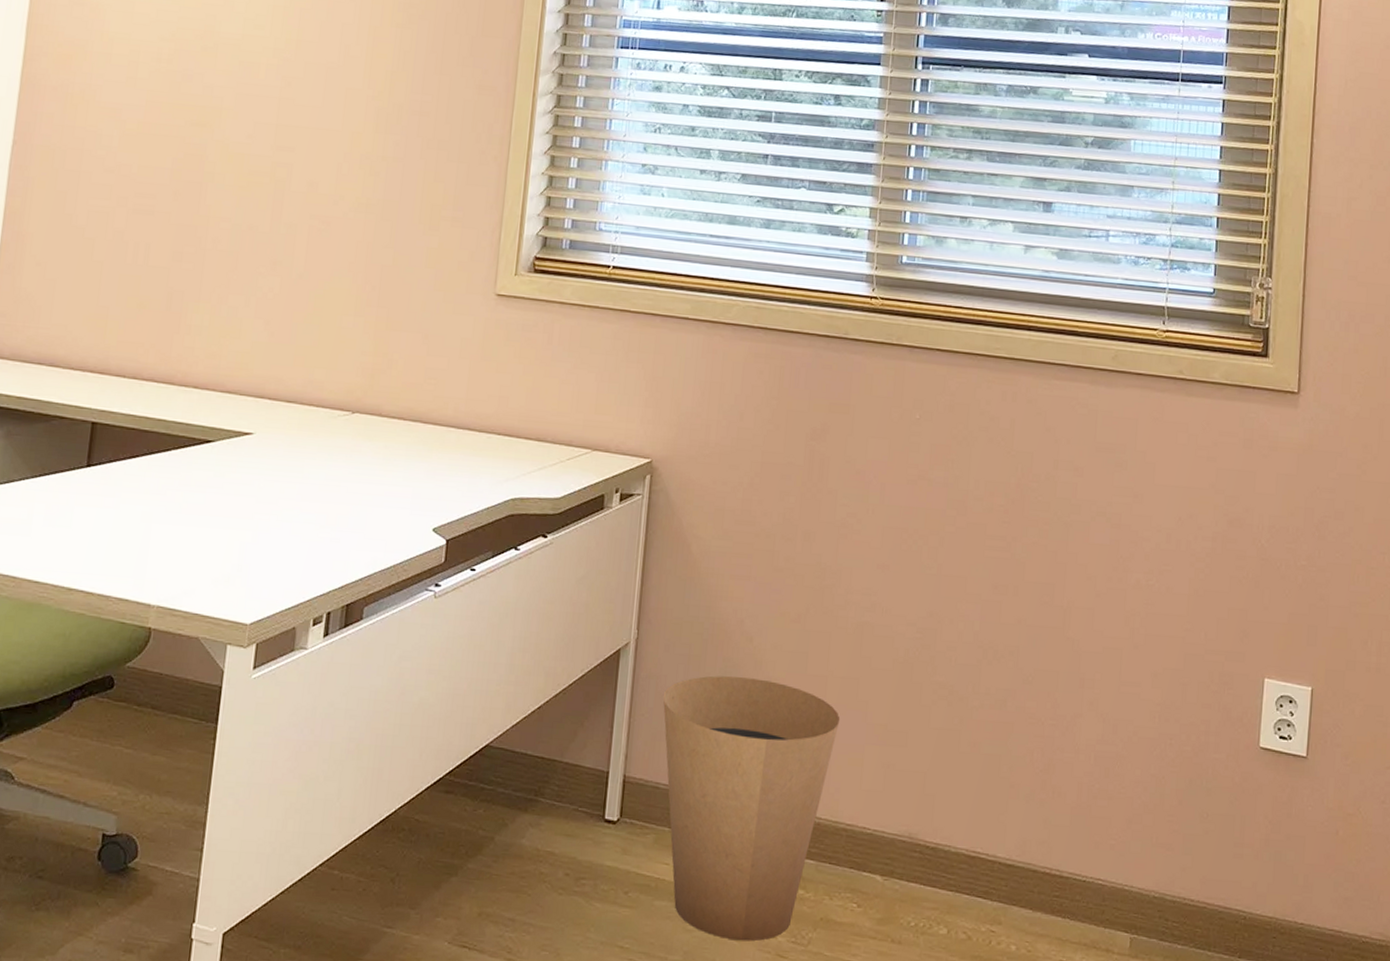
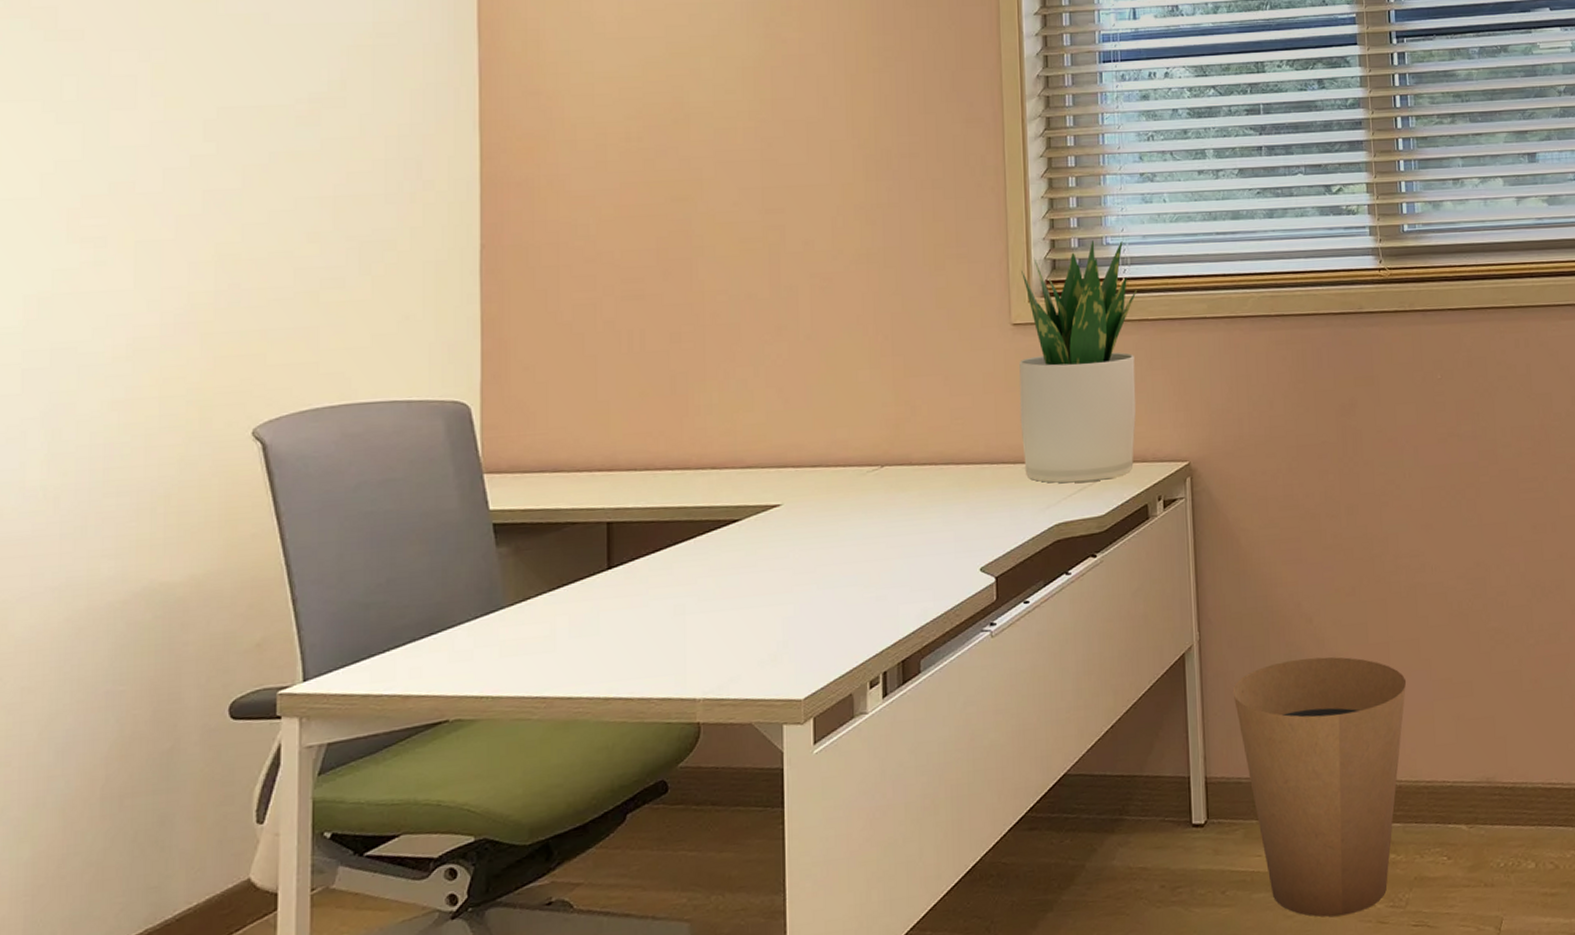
planter: none [489,224,623,463] -> present [1019,240,1137,483]

